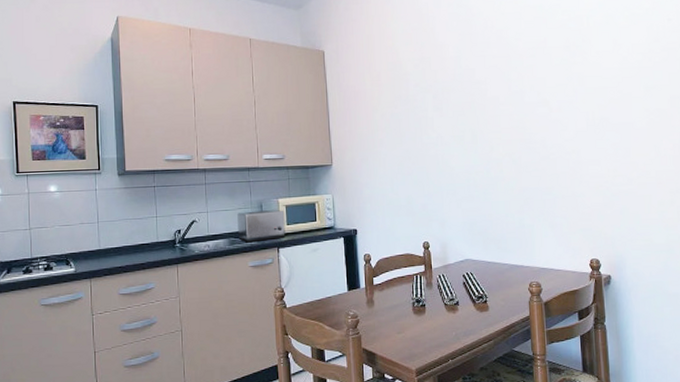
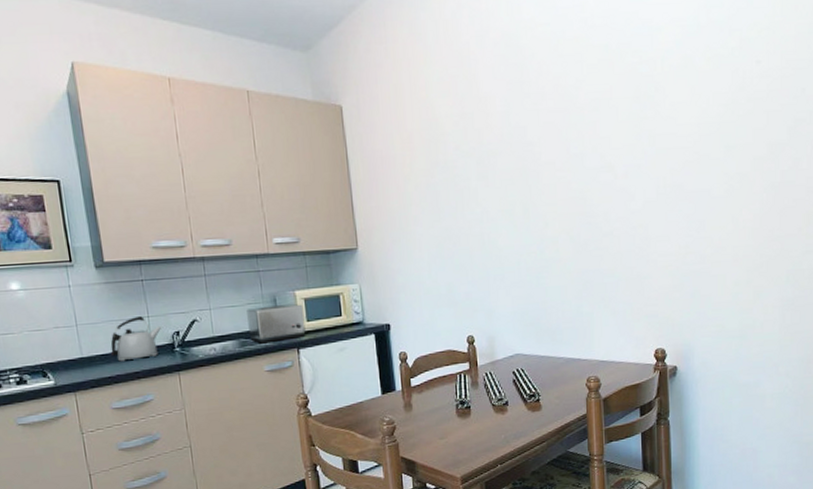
kettle: none [124,216,166,254] -> present [110,316,161,362]

